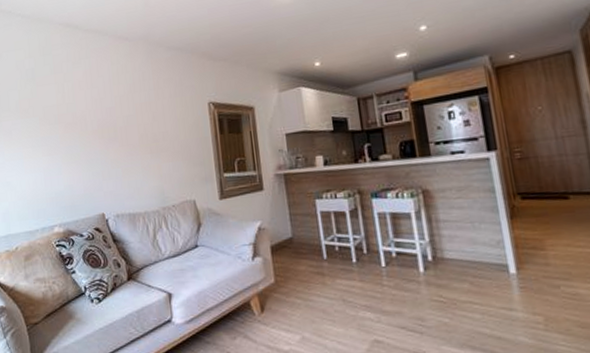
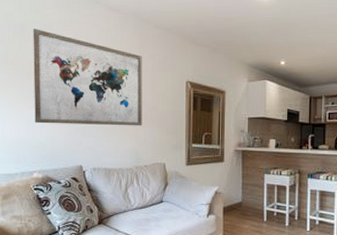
wall art: none [43,72,165,172] -> present [33,29,142,126]

